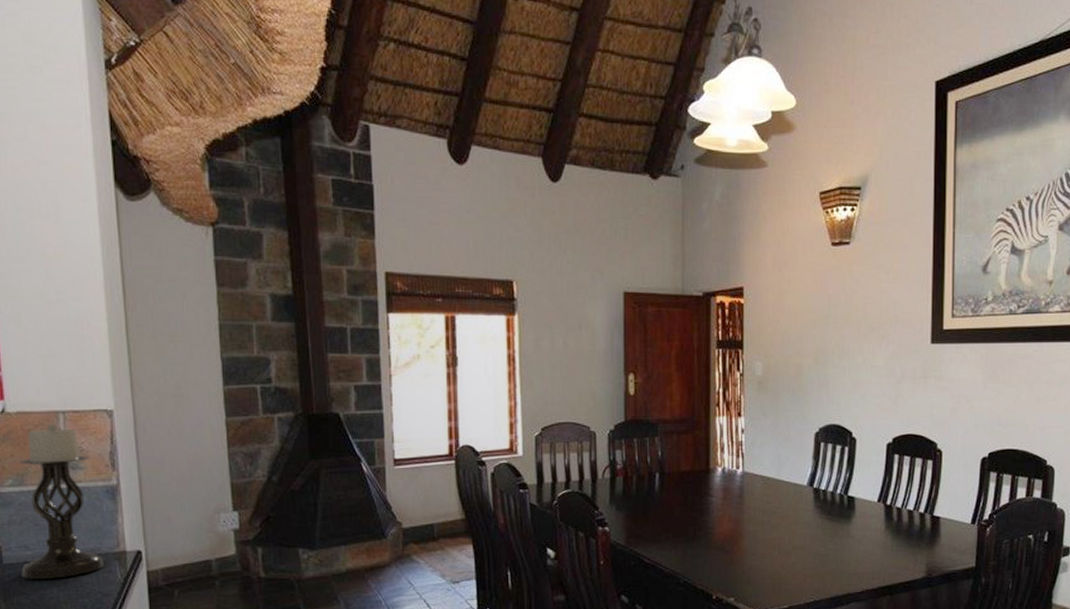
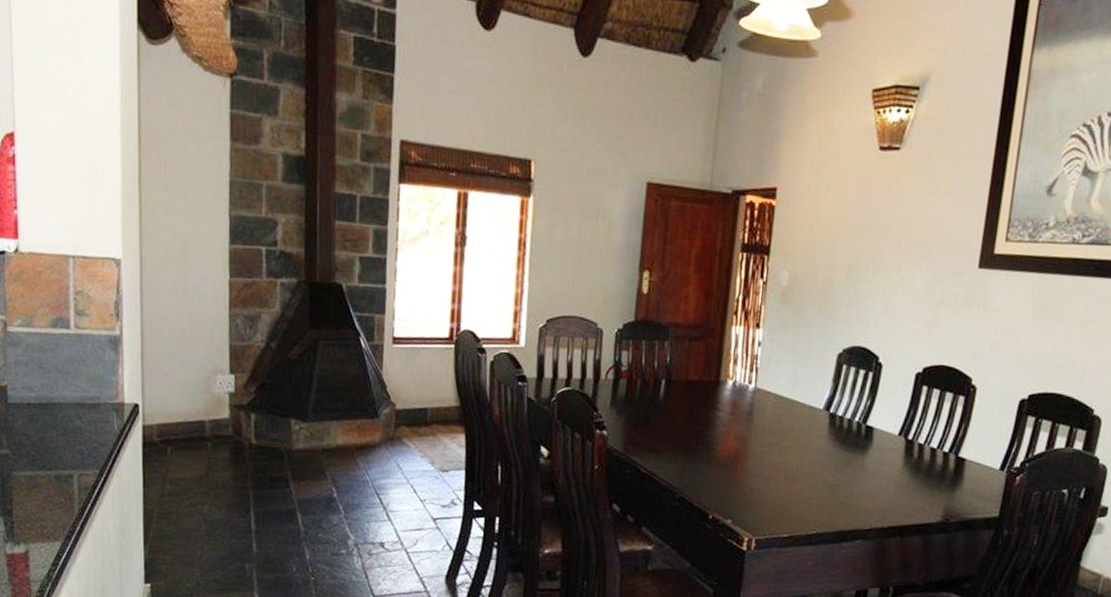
candle holder: present [19,424,105,579] -> none [25,268,103,423]

